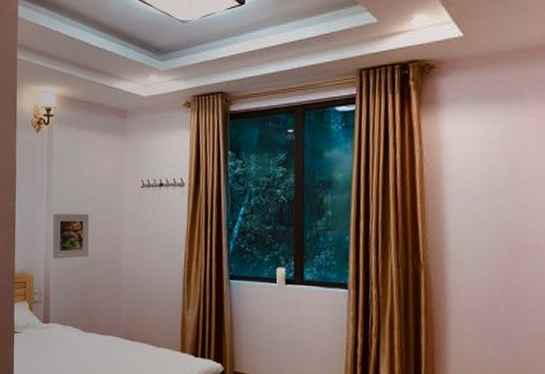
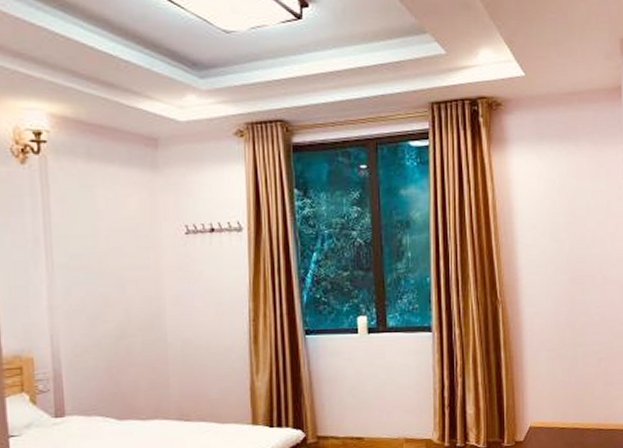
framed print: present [52,213,90,259] -> none [58,270,117,332]

